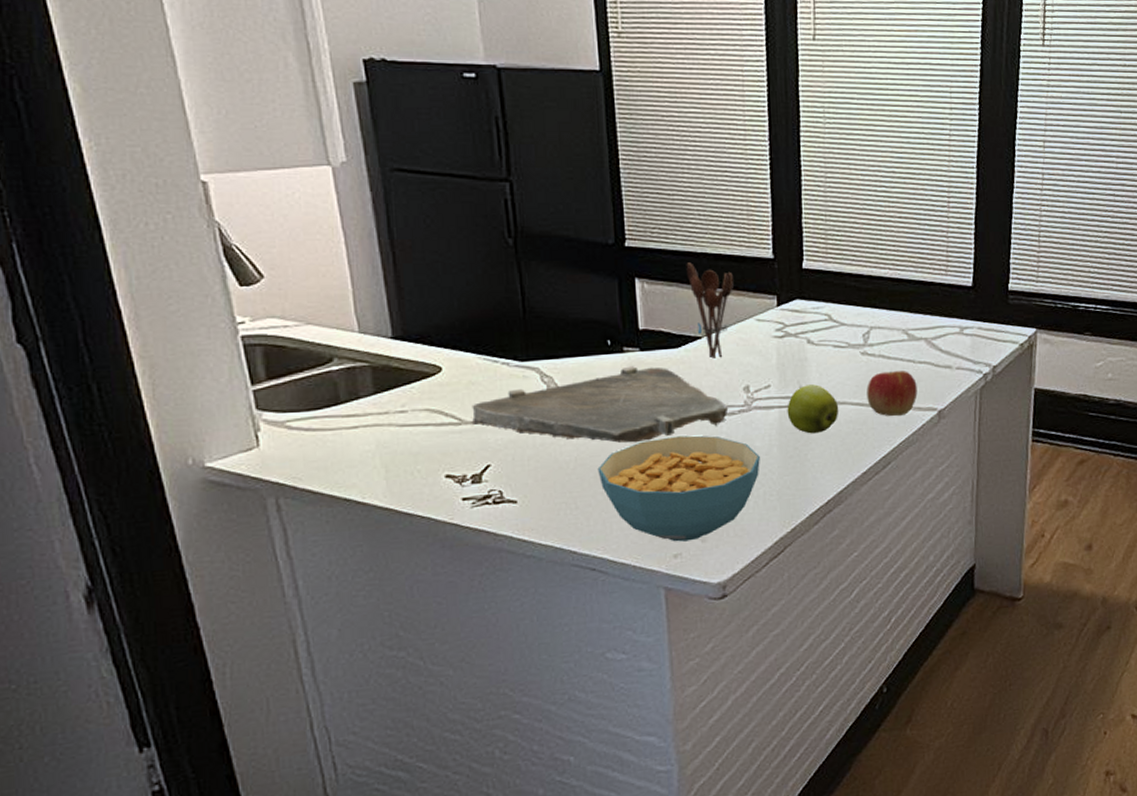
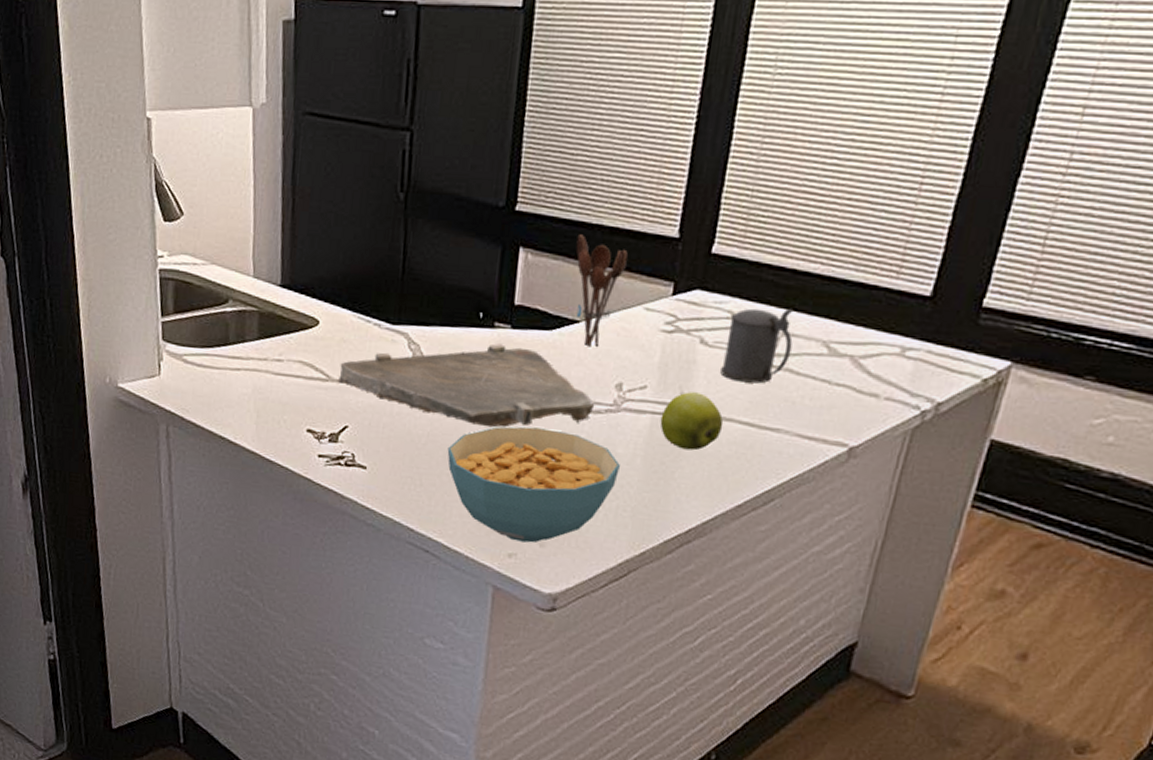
beer stein: none [827,306,880,371] -> present [720,308,794,384]
apple: present [866,371,918,416] -> none [760,389,828,446]

